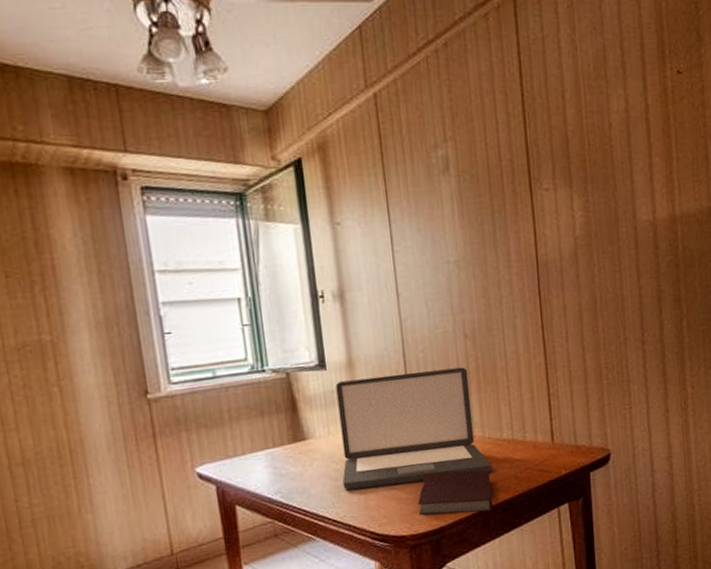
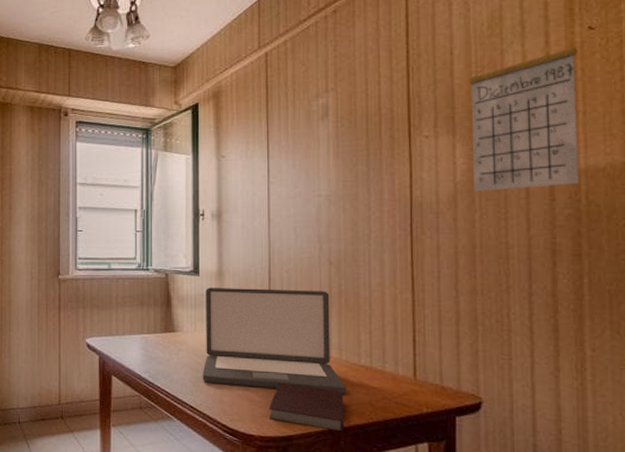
calendar: none [581,79,676,246] -> present [469,36,579,192]

